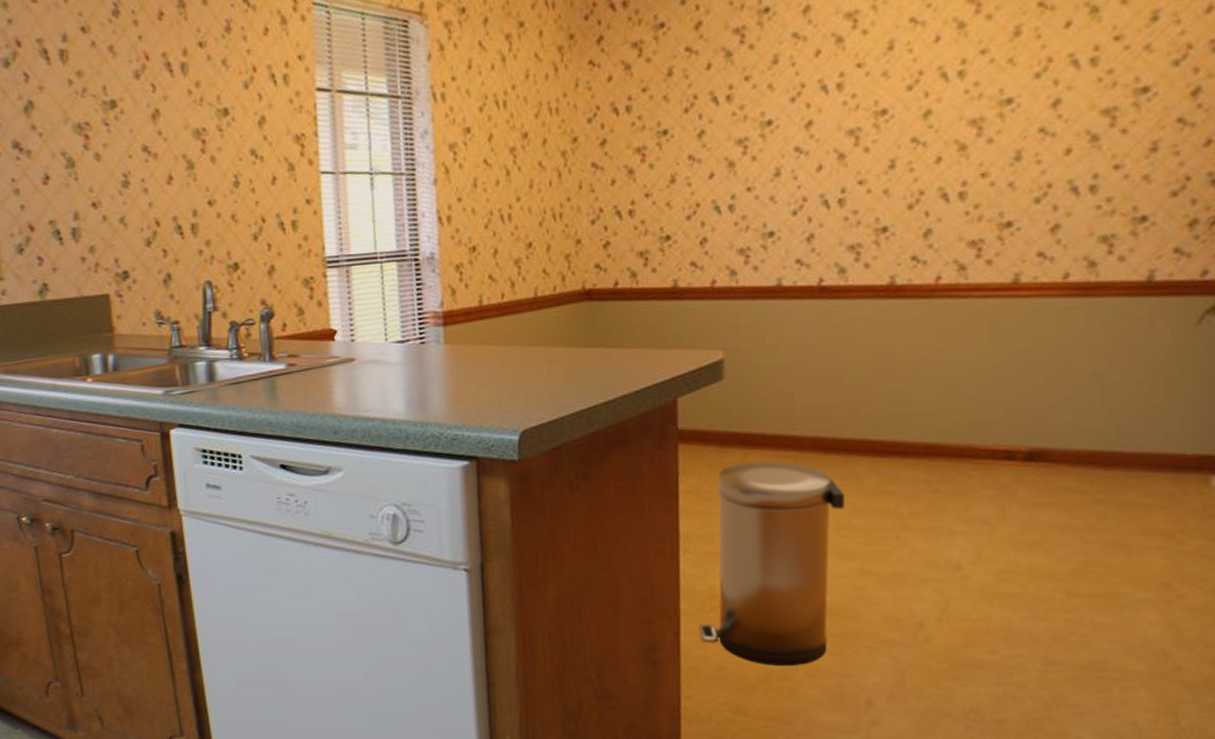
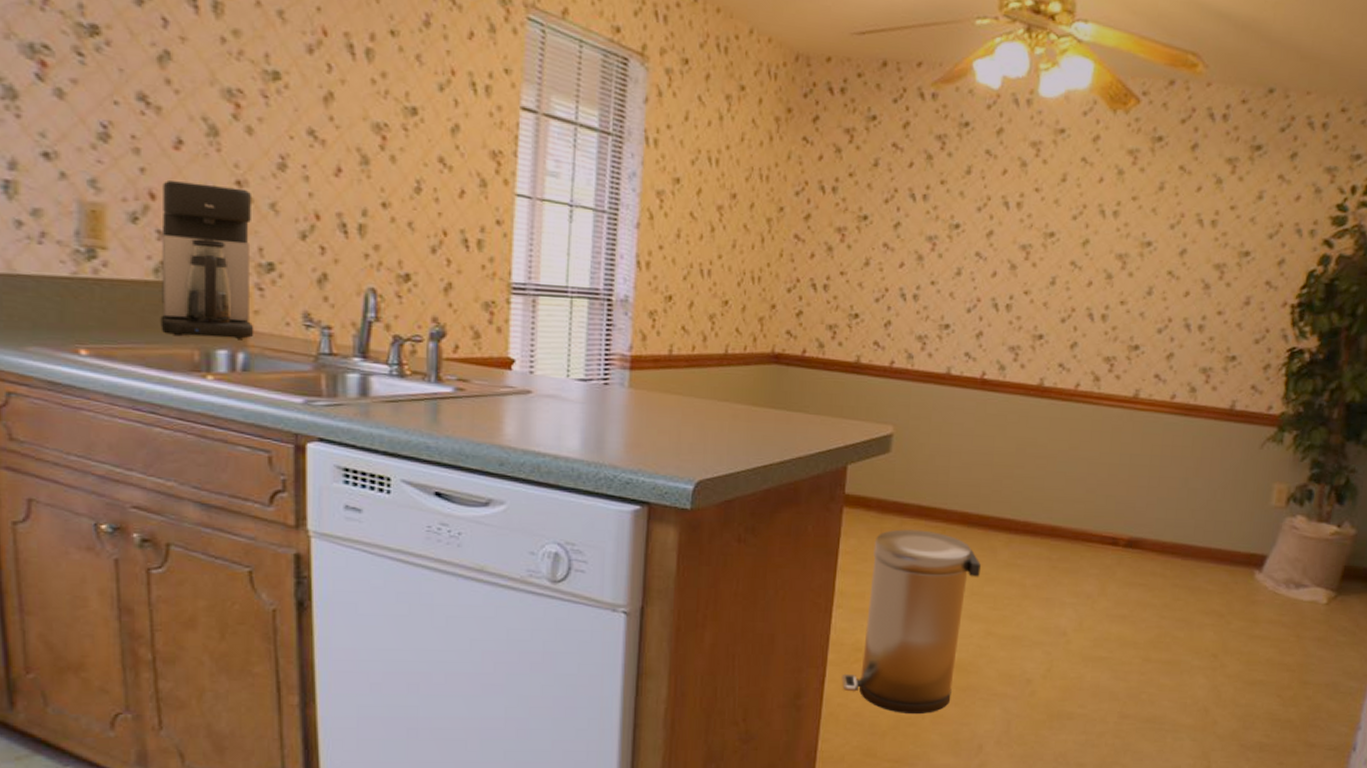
coffee maker: none [38,209,119,347] -> present [160,180,254,339]

